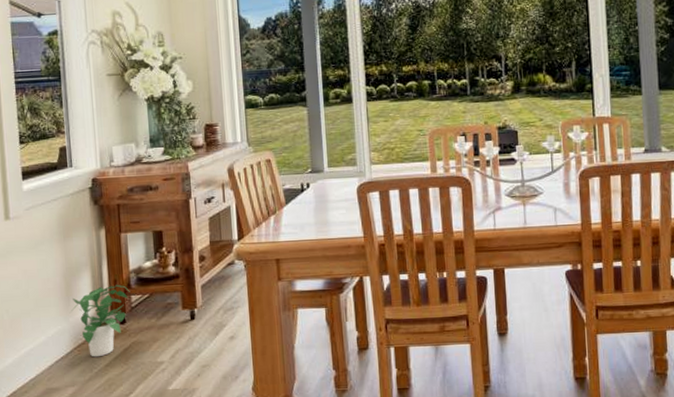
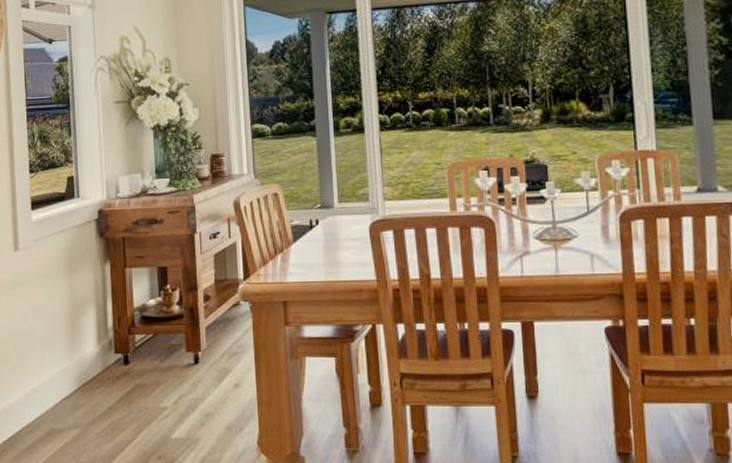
potted plant: present [71,284,130,357] -> none [76,322,134,399]

